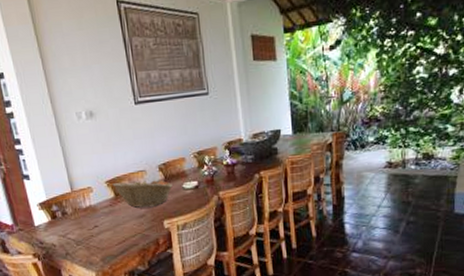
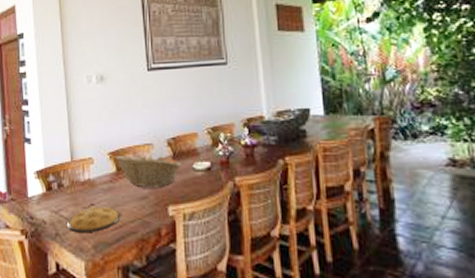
plate: none [75,227,123,251] -> present [67,206,121,233]

